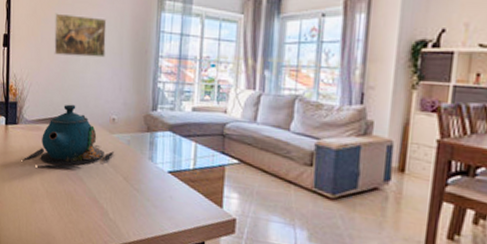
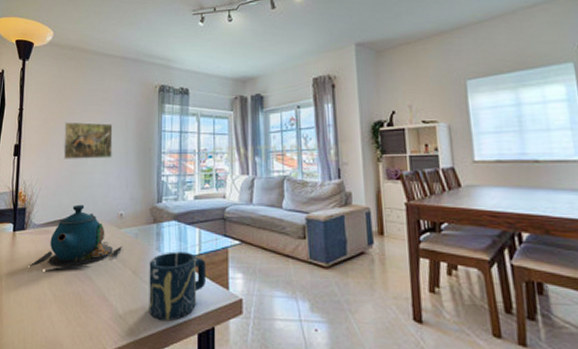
cup: none [139,163,200,230] -> present [149,251,205,320]

